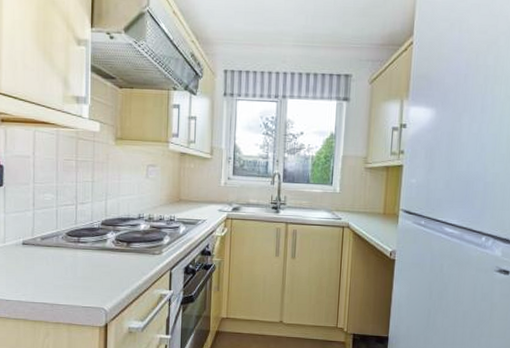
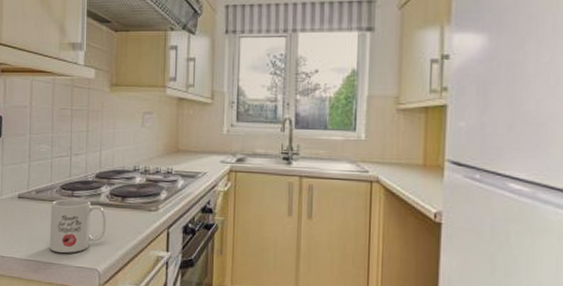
mug: none [56,244,113,295] -> present [49,198,107,253]

